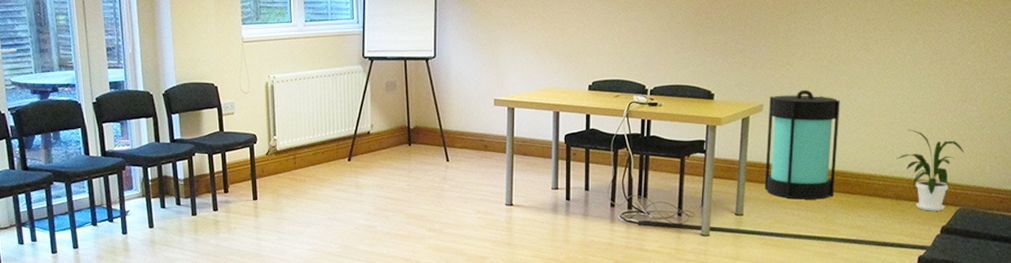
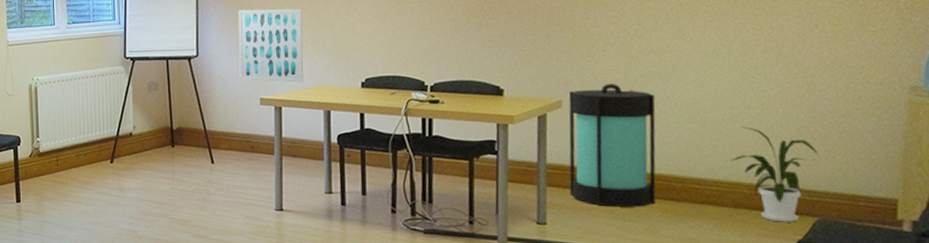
wall art: none [475,12,536,85] -> present [238,8,303,83]

